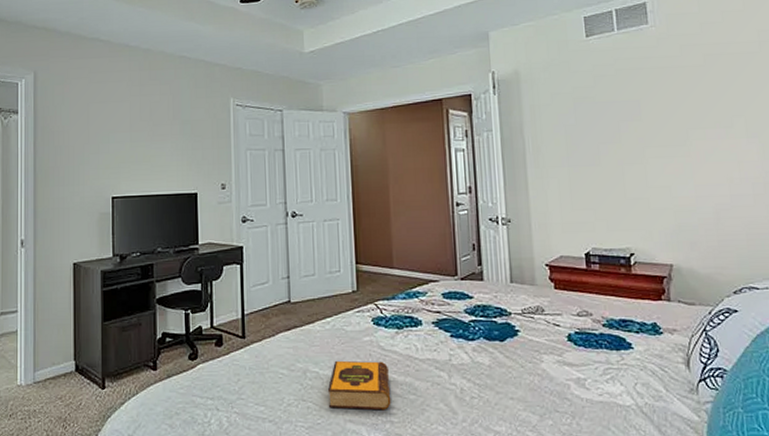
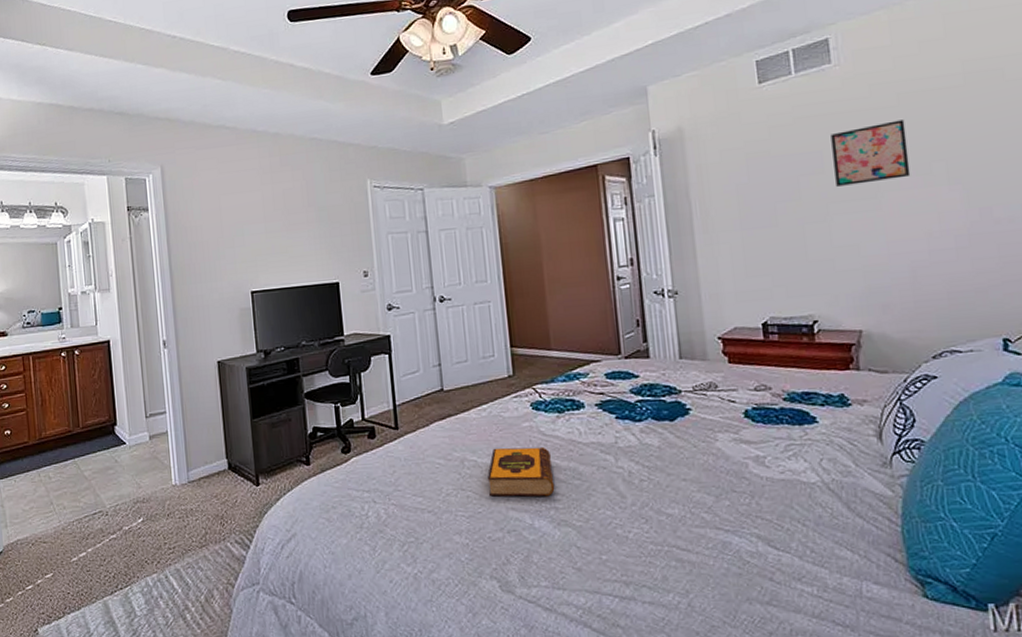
wall art: none [647,78,715,133] -> present [830,119,911,187]

